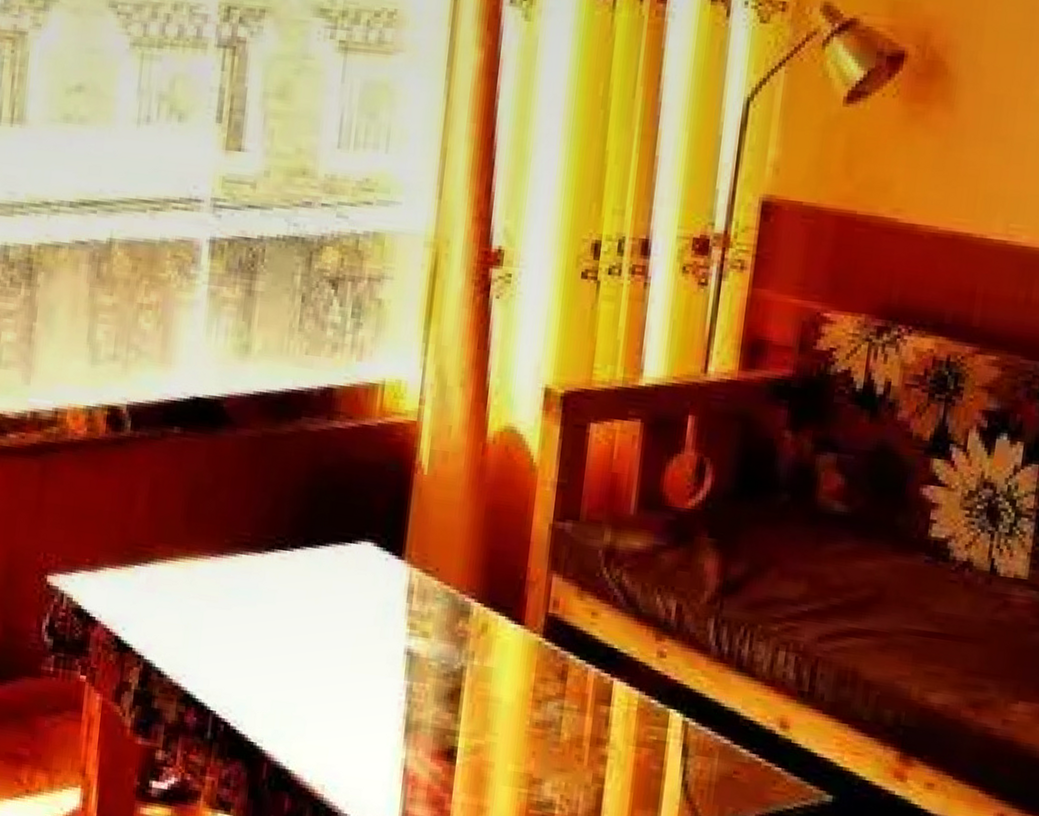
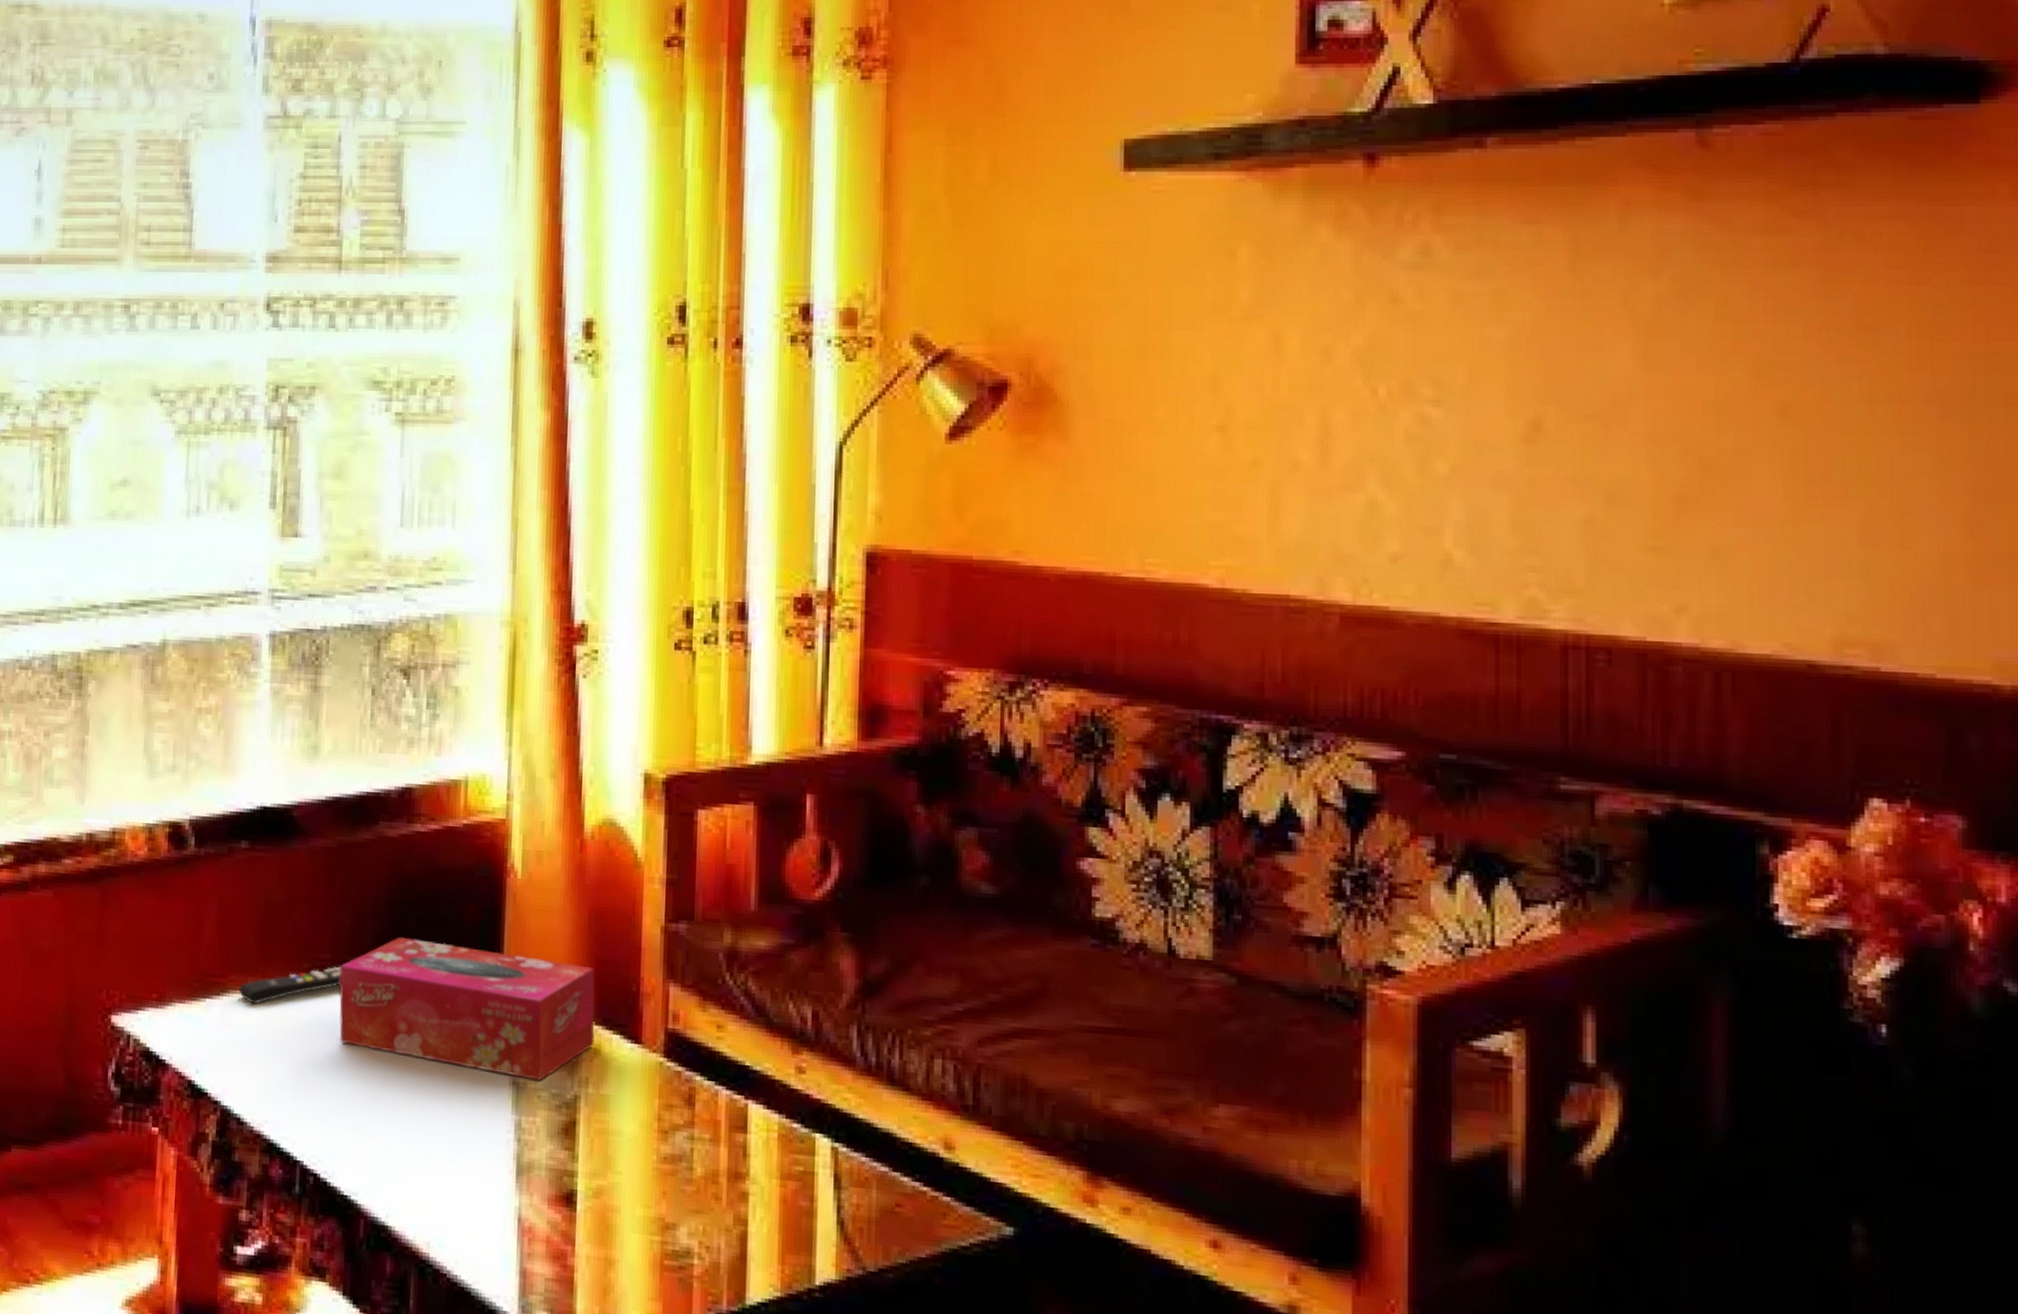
remote control: none [164,544,259,573] -> present [238,967,342,1004]
tissue box: none [254,520,487,653] -> present [338,936,596,1081]

